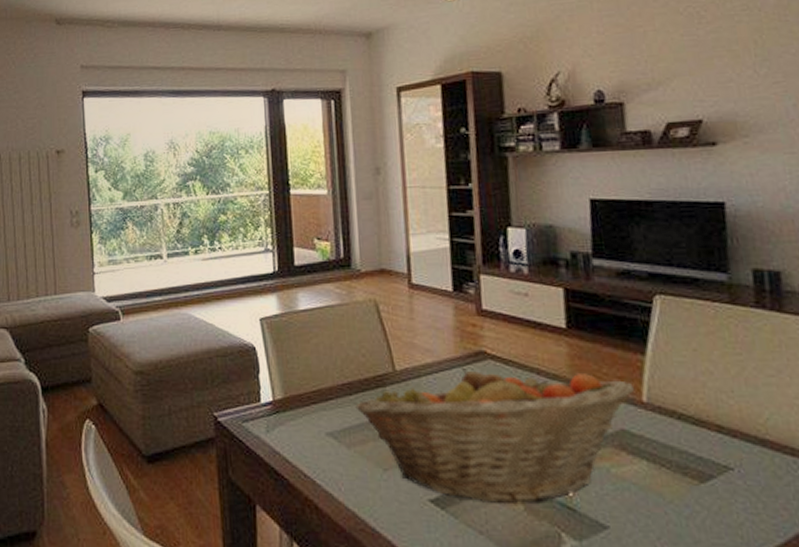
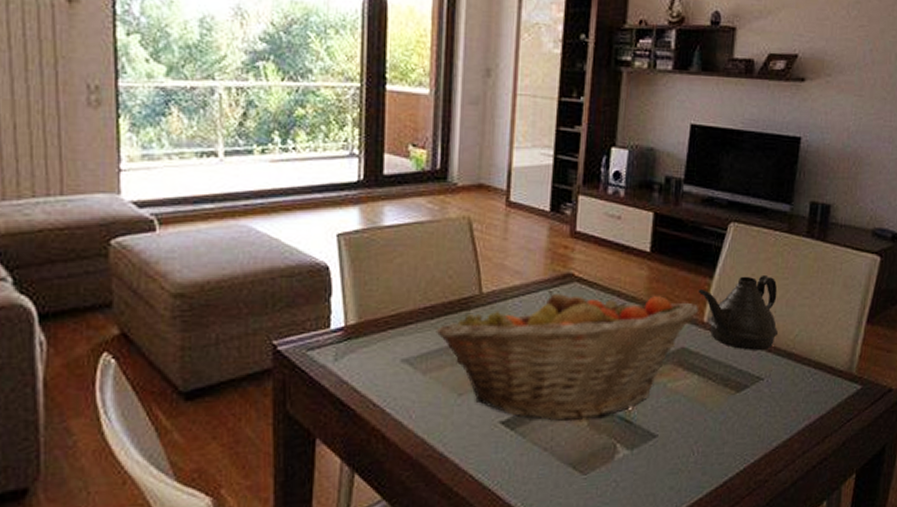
teapot: none [629,350,743,435] -> present [698,274,779,350]

